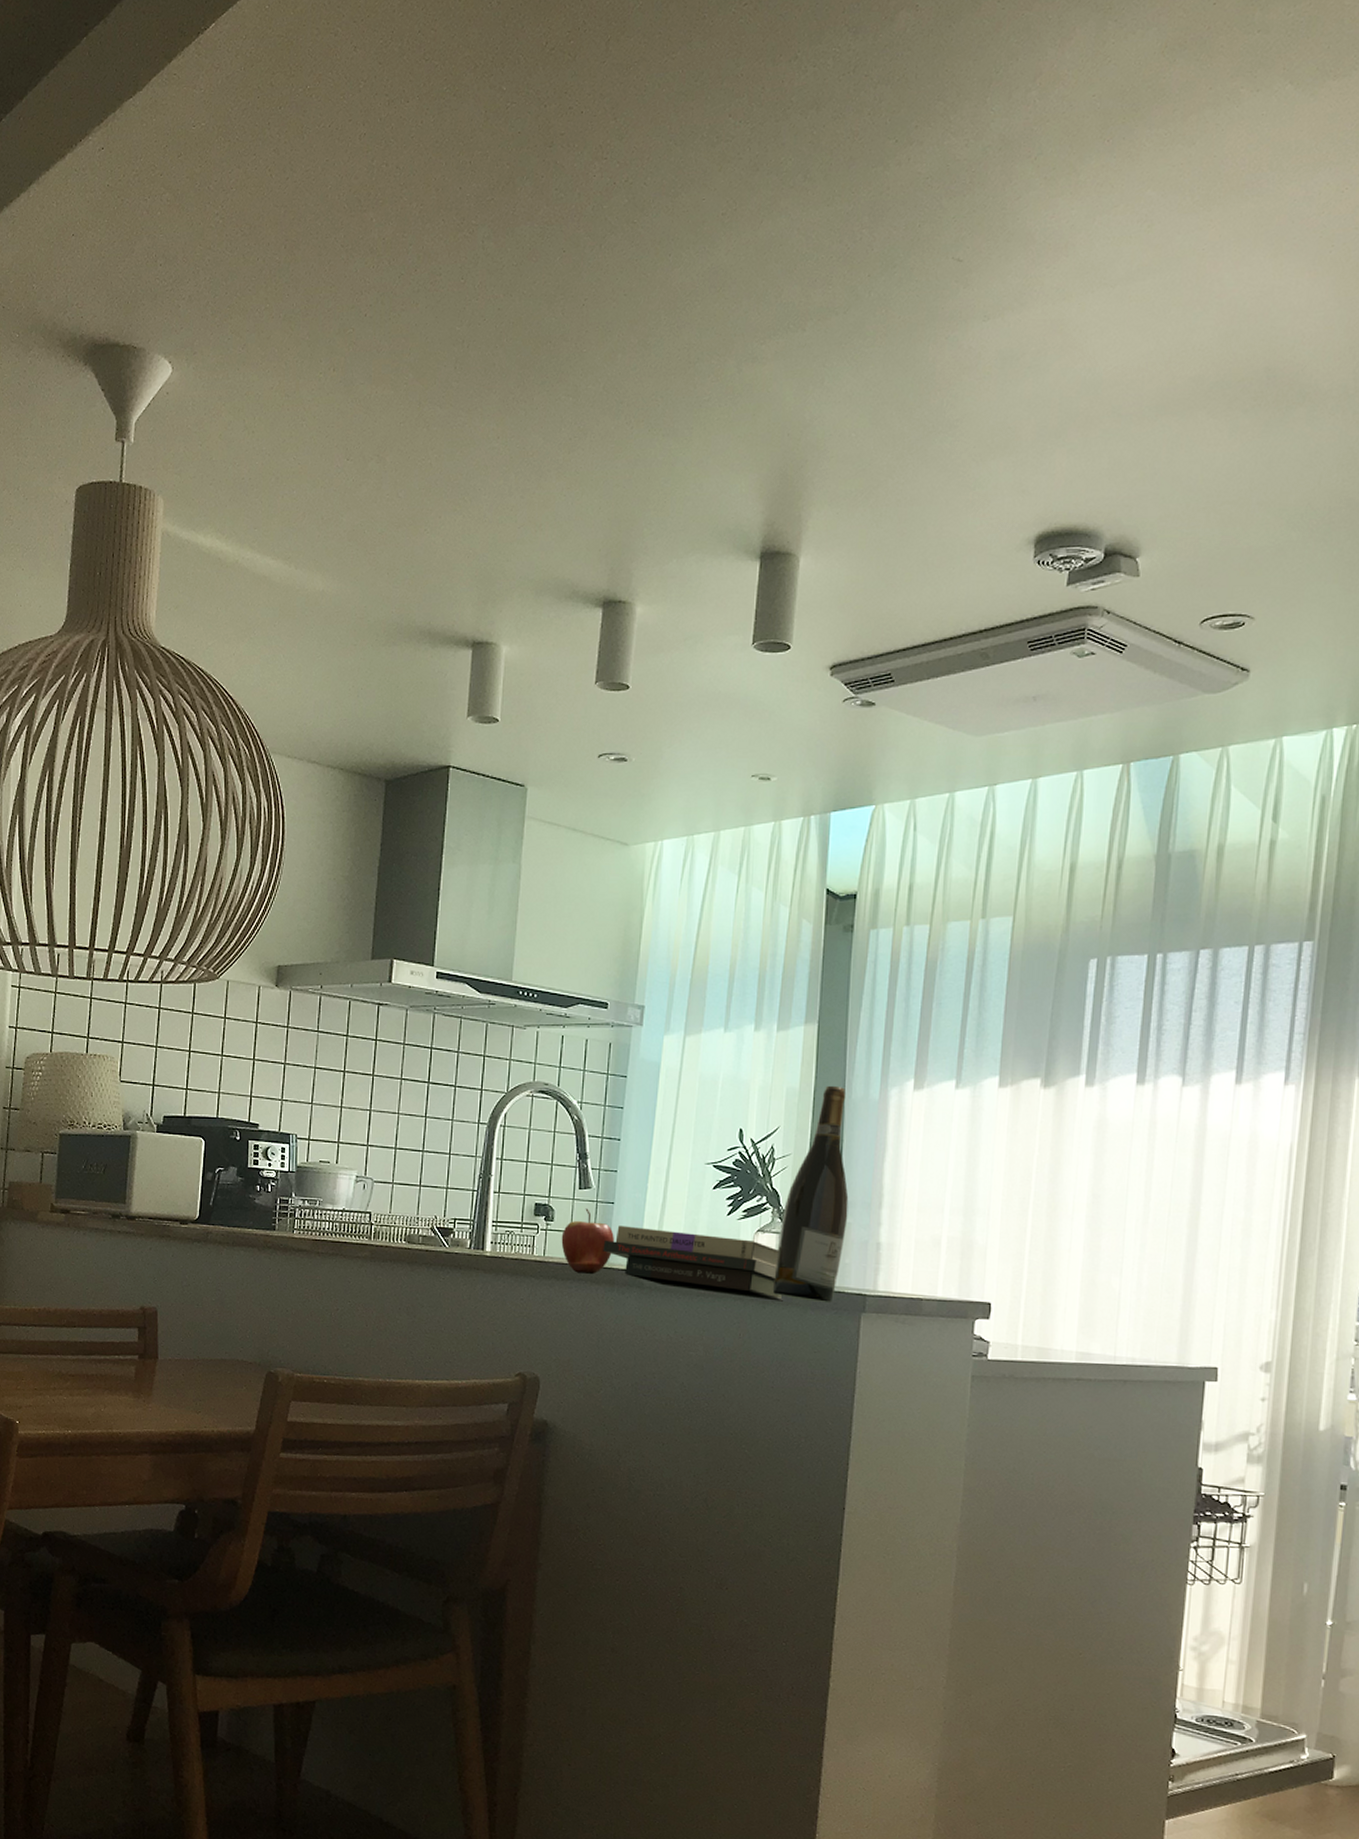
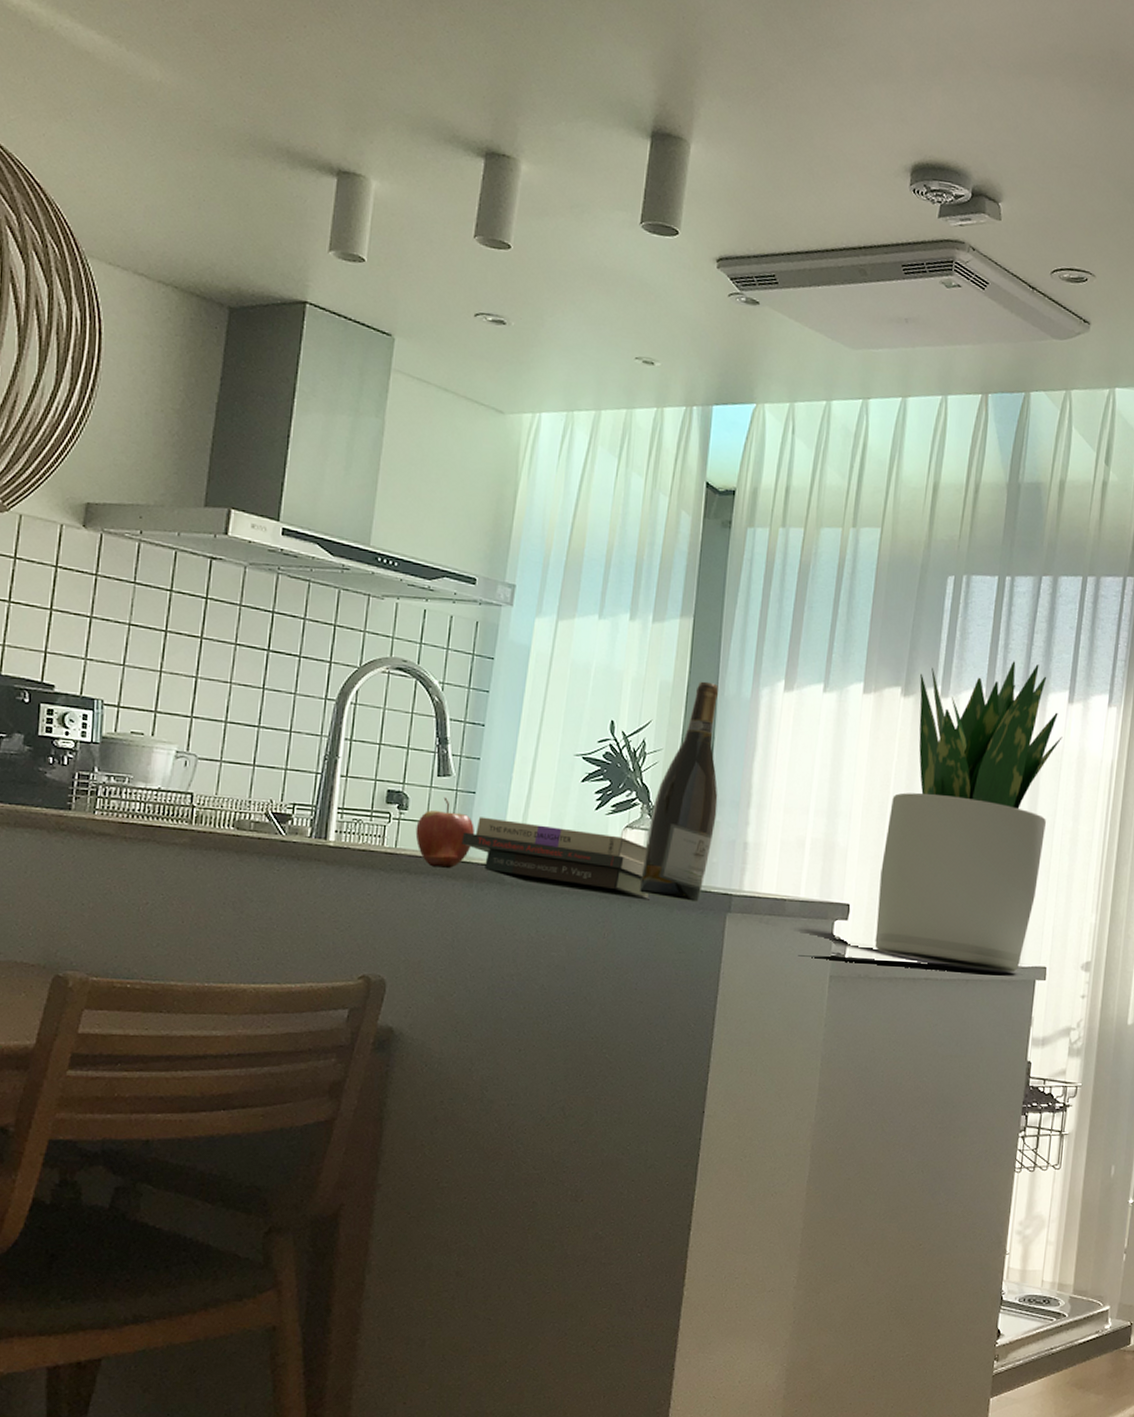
planter: none [1019,1043,1230,1373] -> present [874,661,1063,972]

